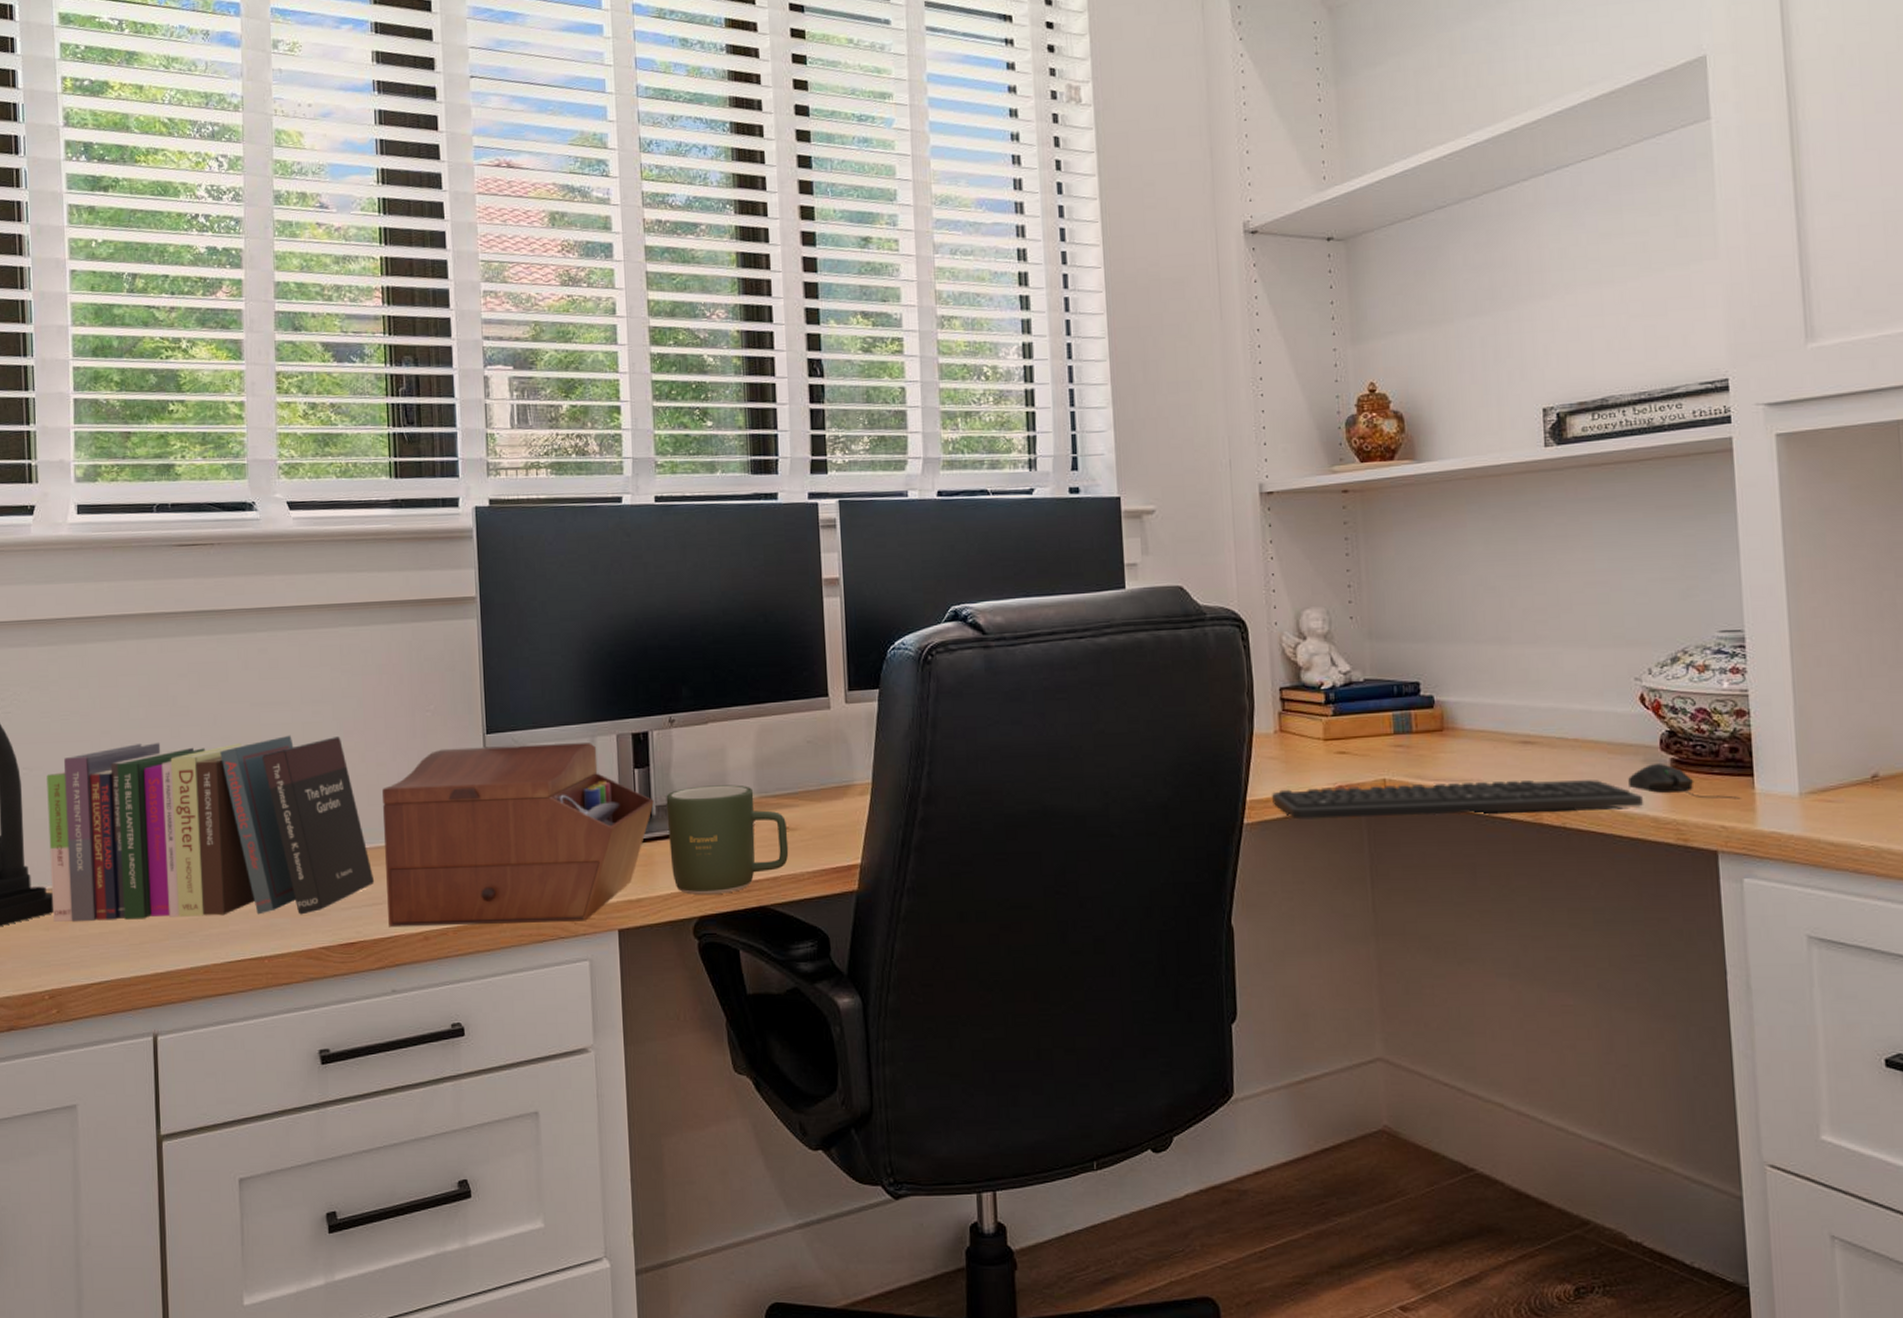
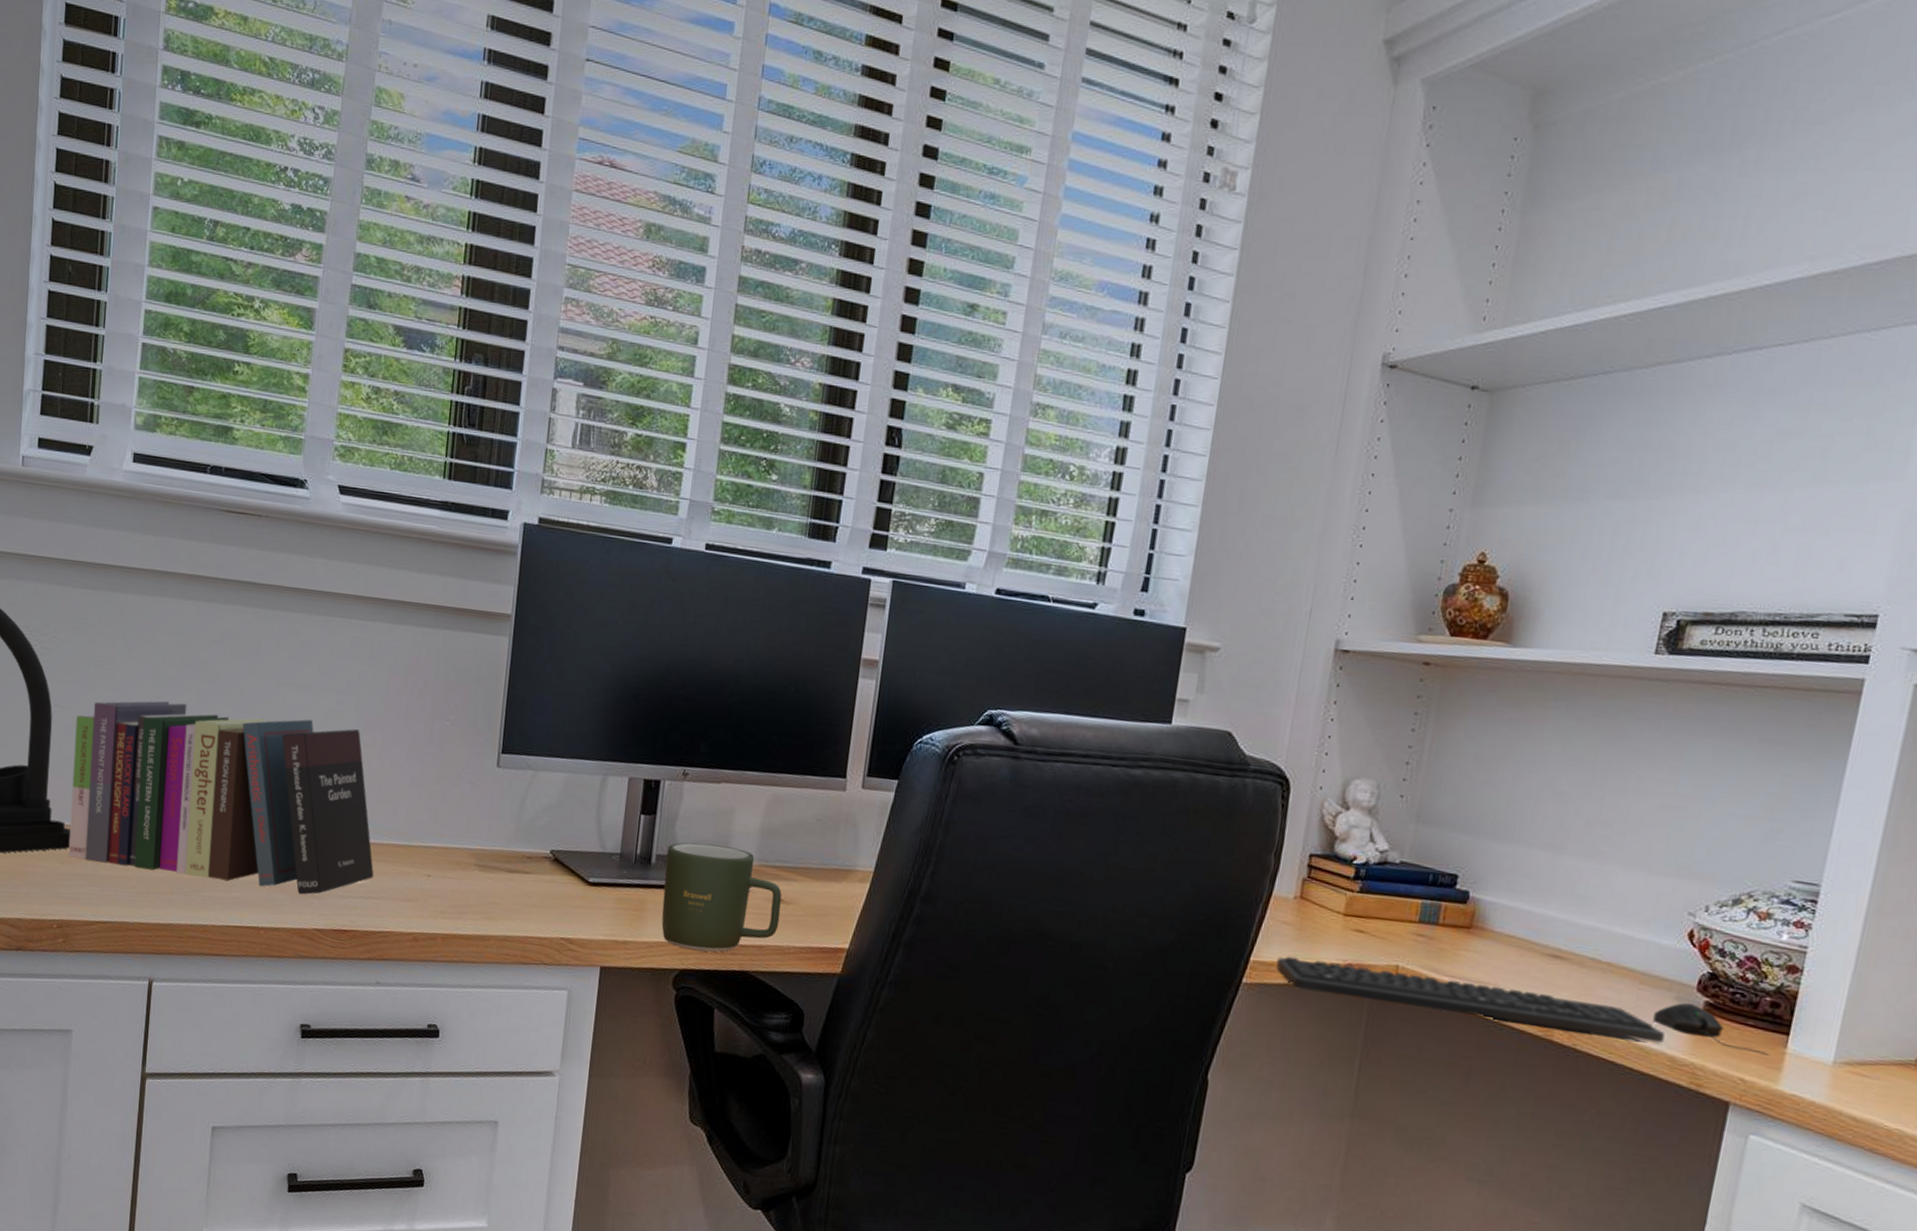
sewing box: present [382,743,654,928] -> none [381,760,655,953]

